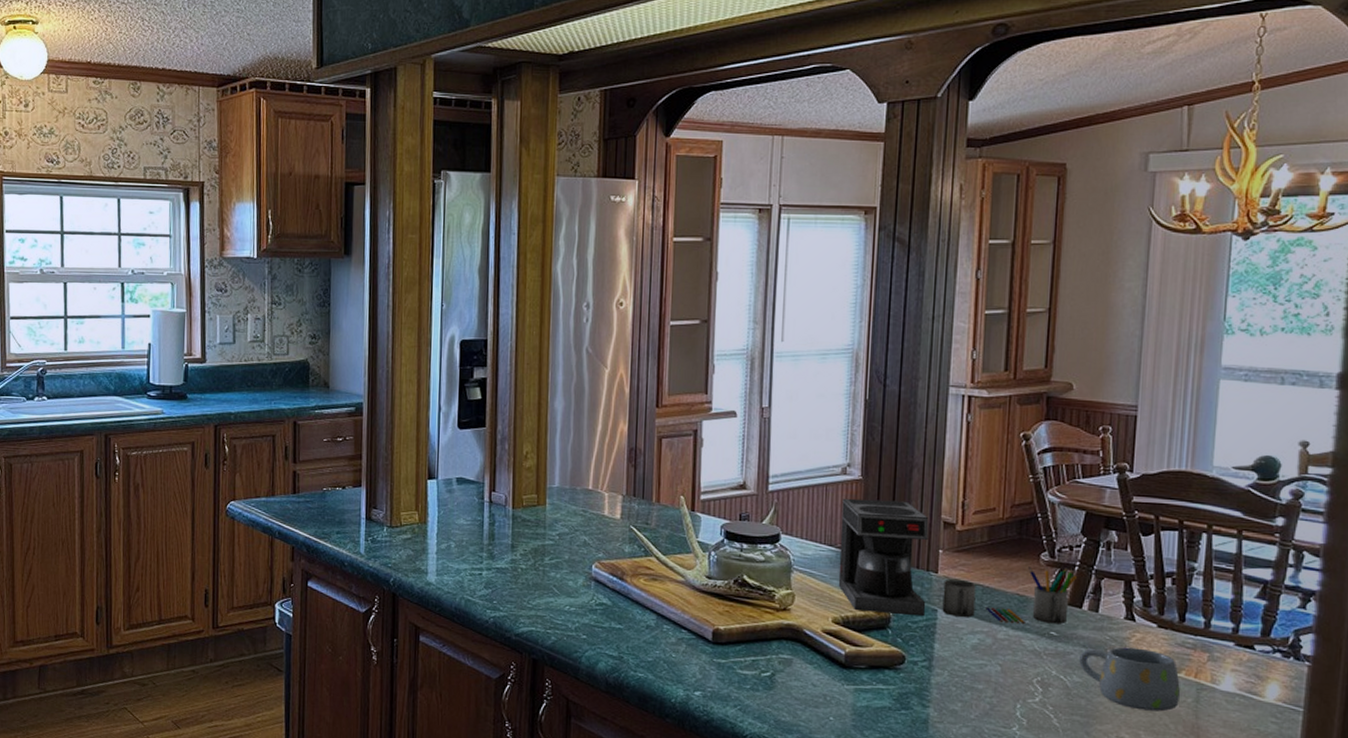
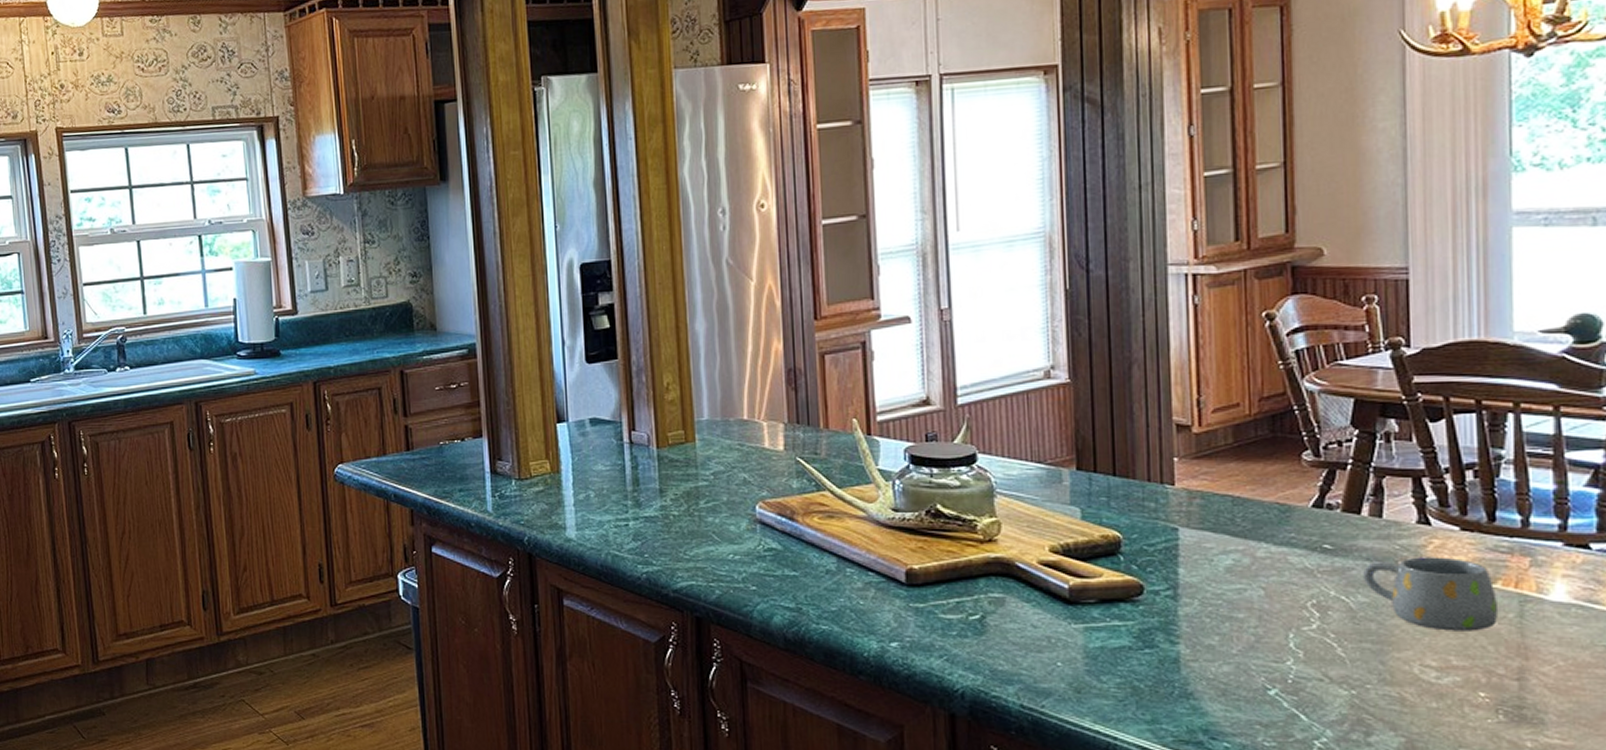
coffee maker: present [838,498,1078,625] -> none [1048,404,1352,539]

